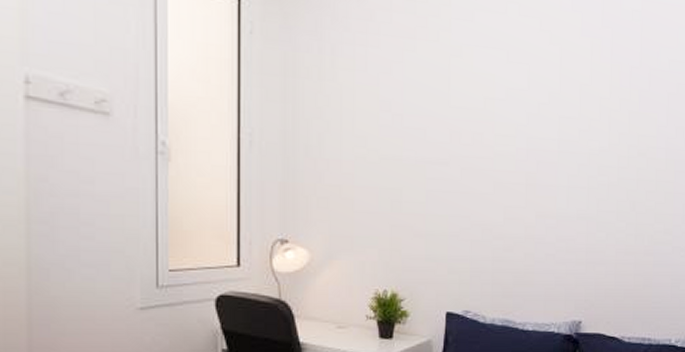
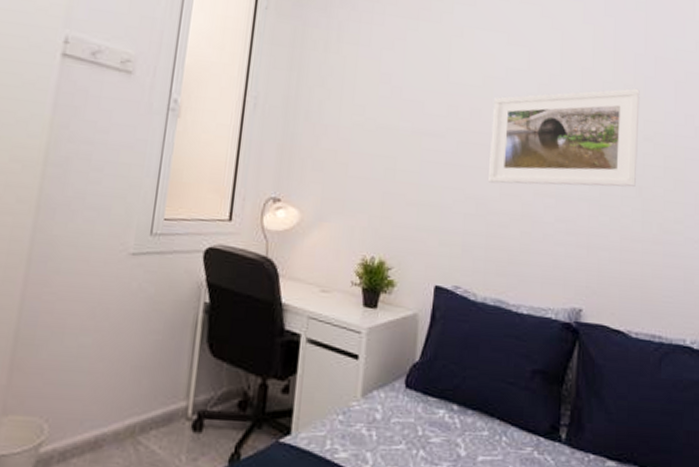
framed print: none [493,102,635,208] -> present [488,88,640,188]

